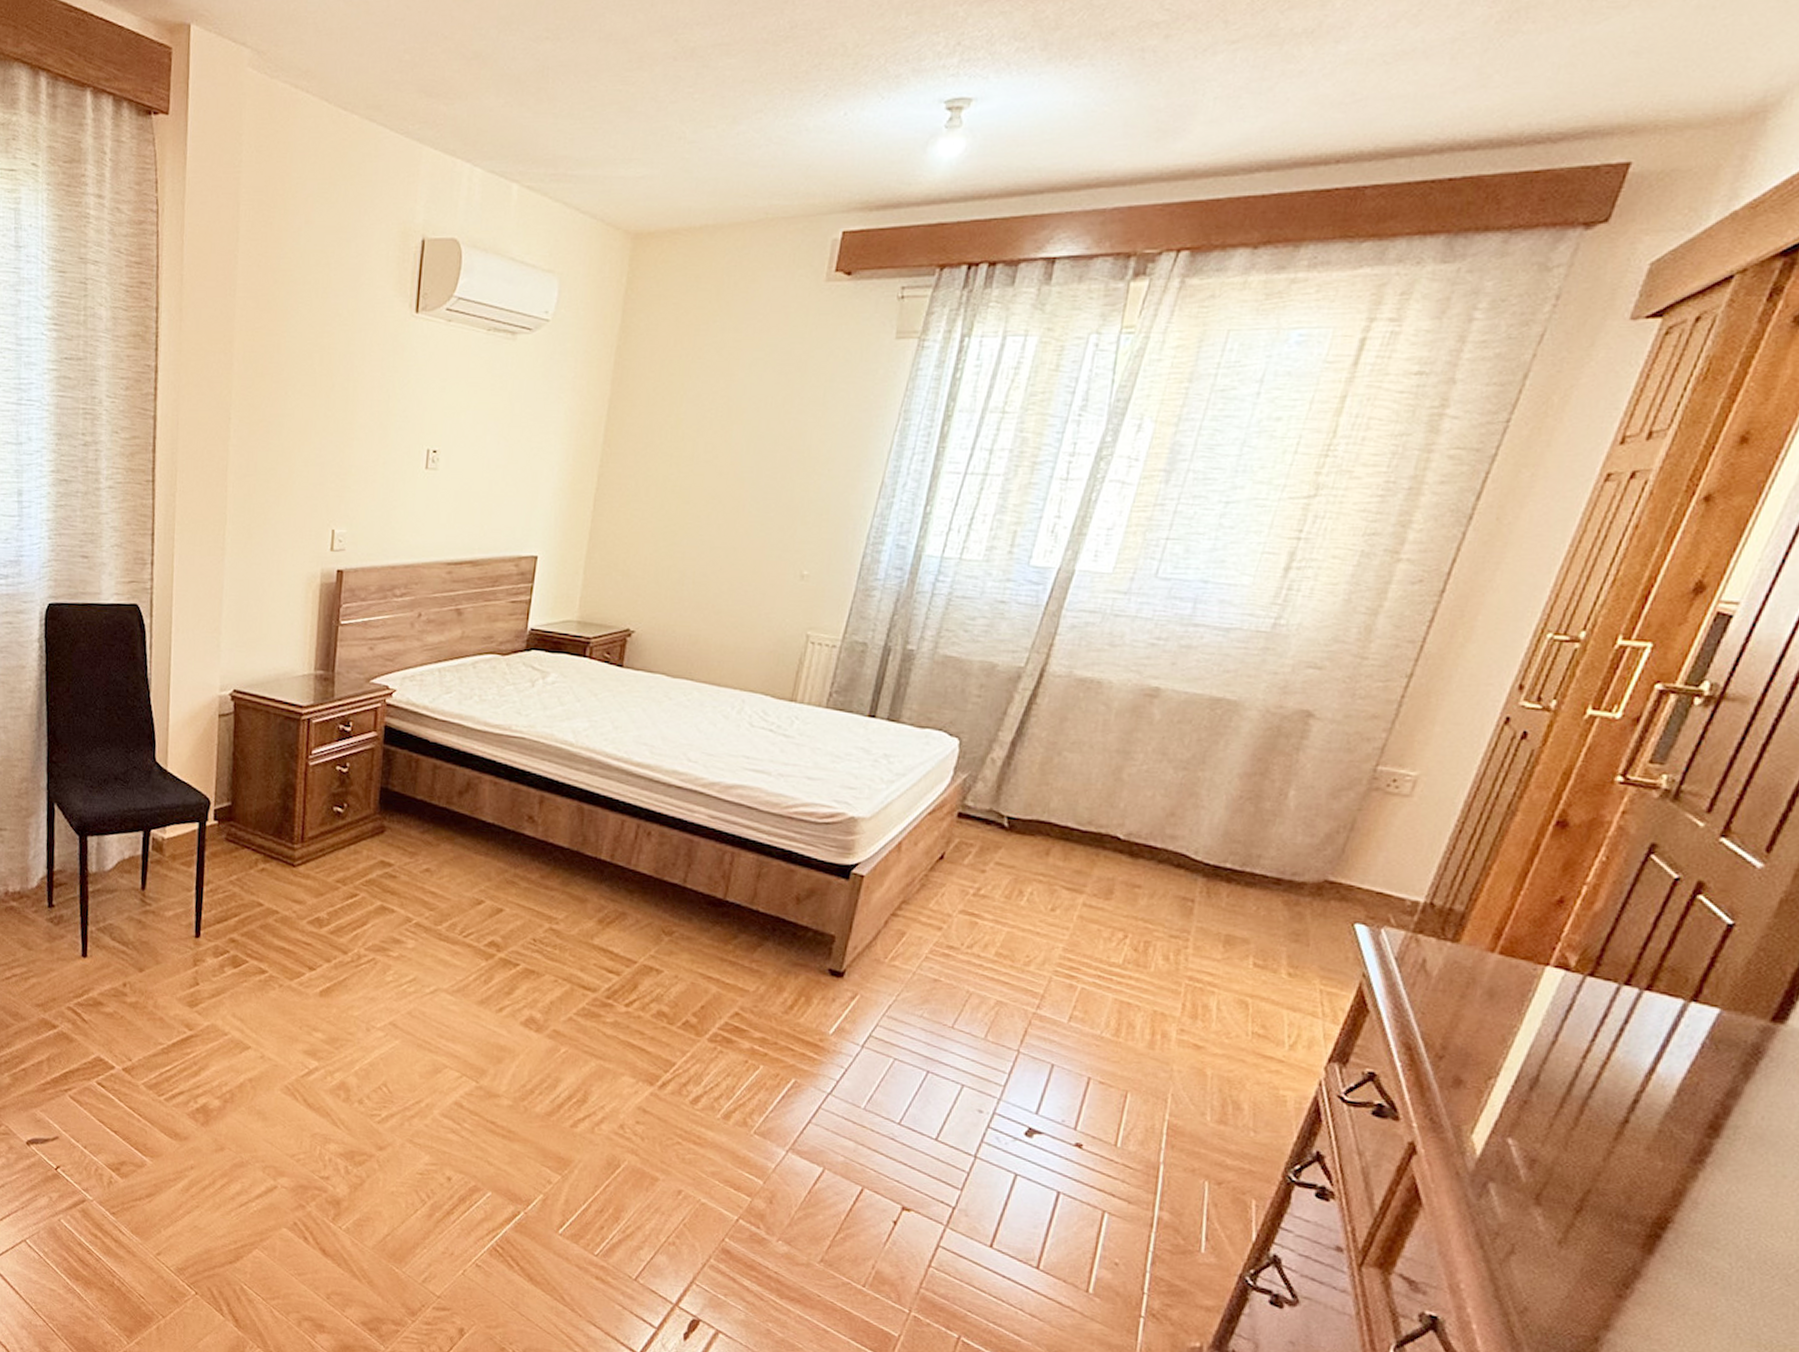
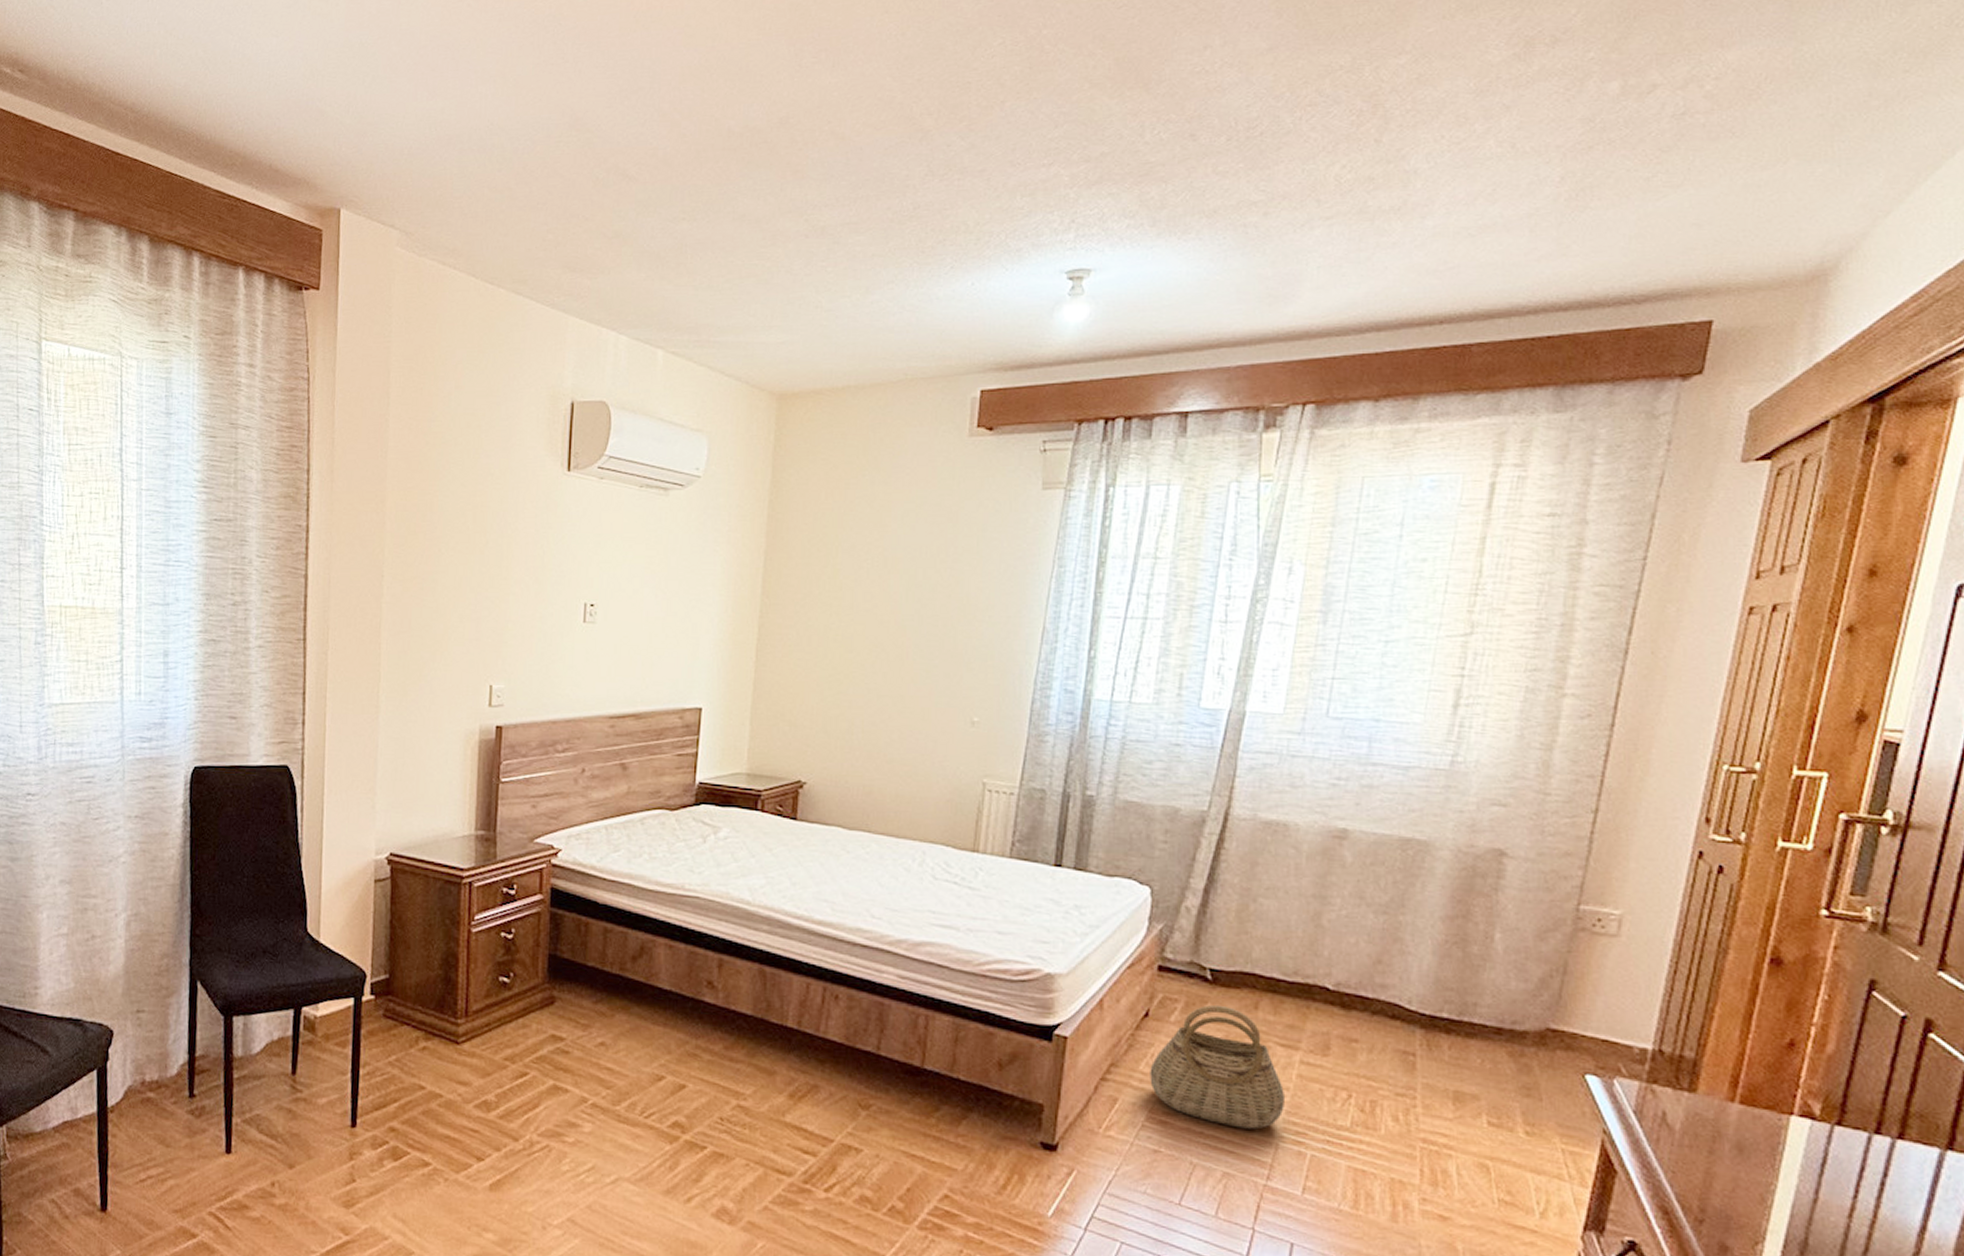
basket: none [937,850,1064,964] -> present [1150,1004,1284,1130]

